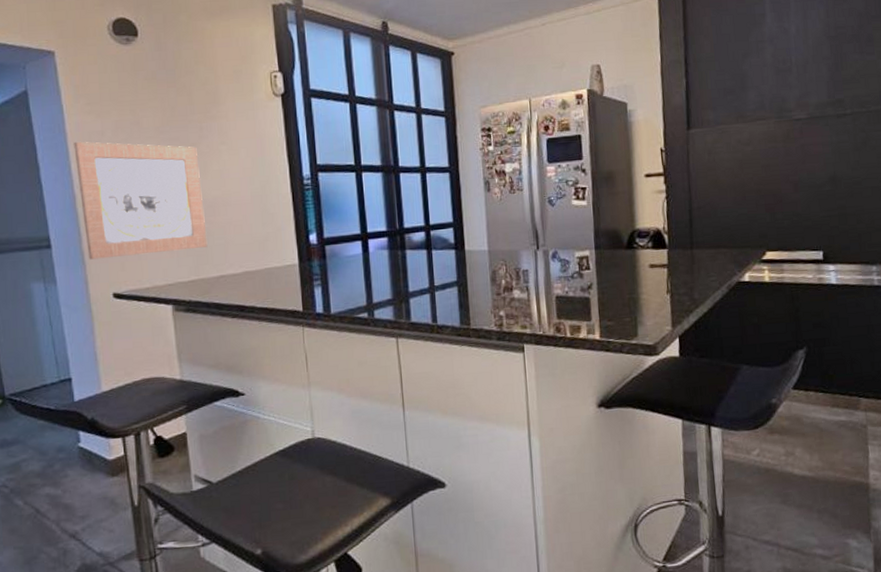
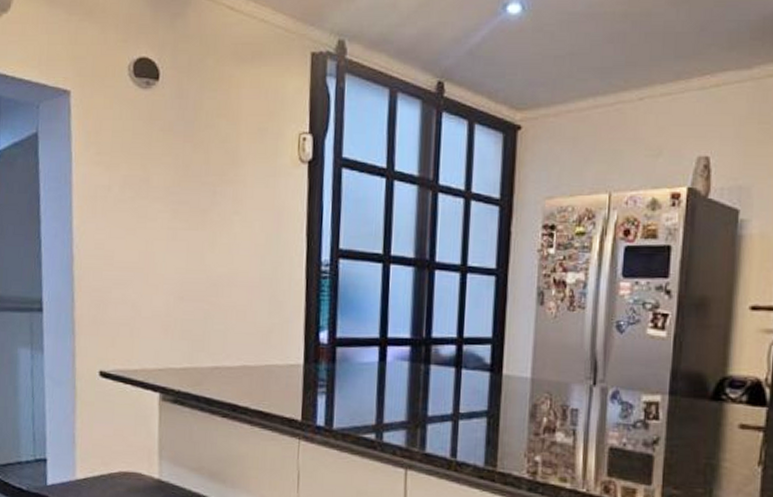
wall art: present [74,141,208,260] -> none [78,195,207,333]

